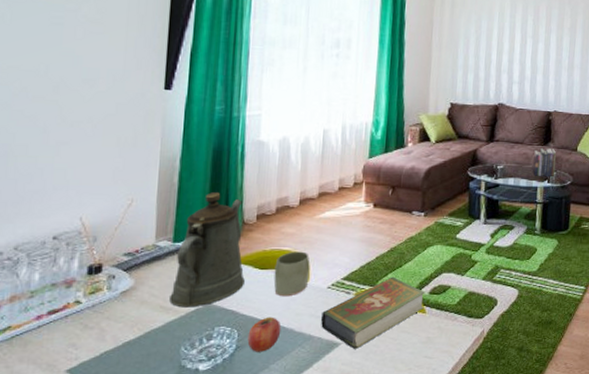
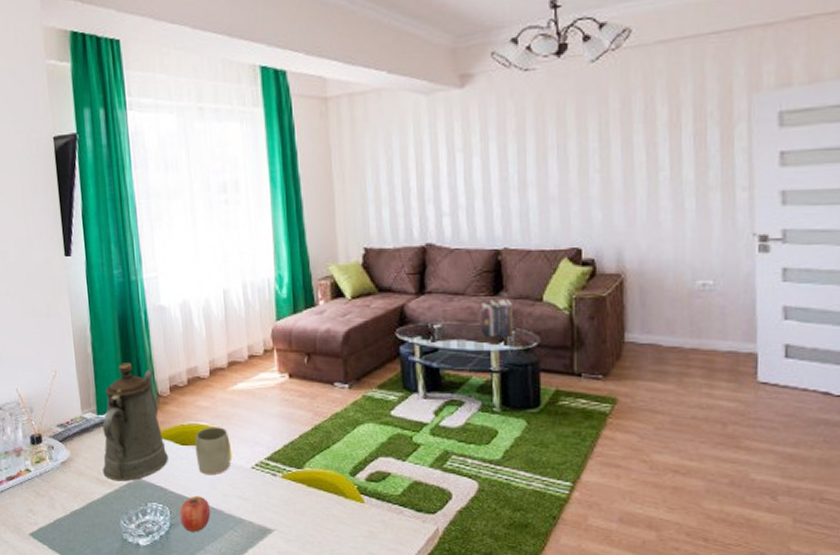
book: present [321,276,425,349] -> none [249,458,362,537]

